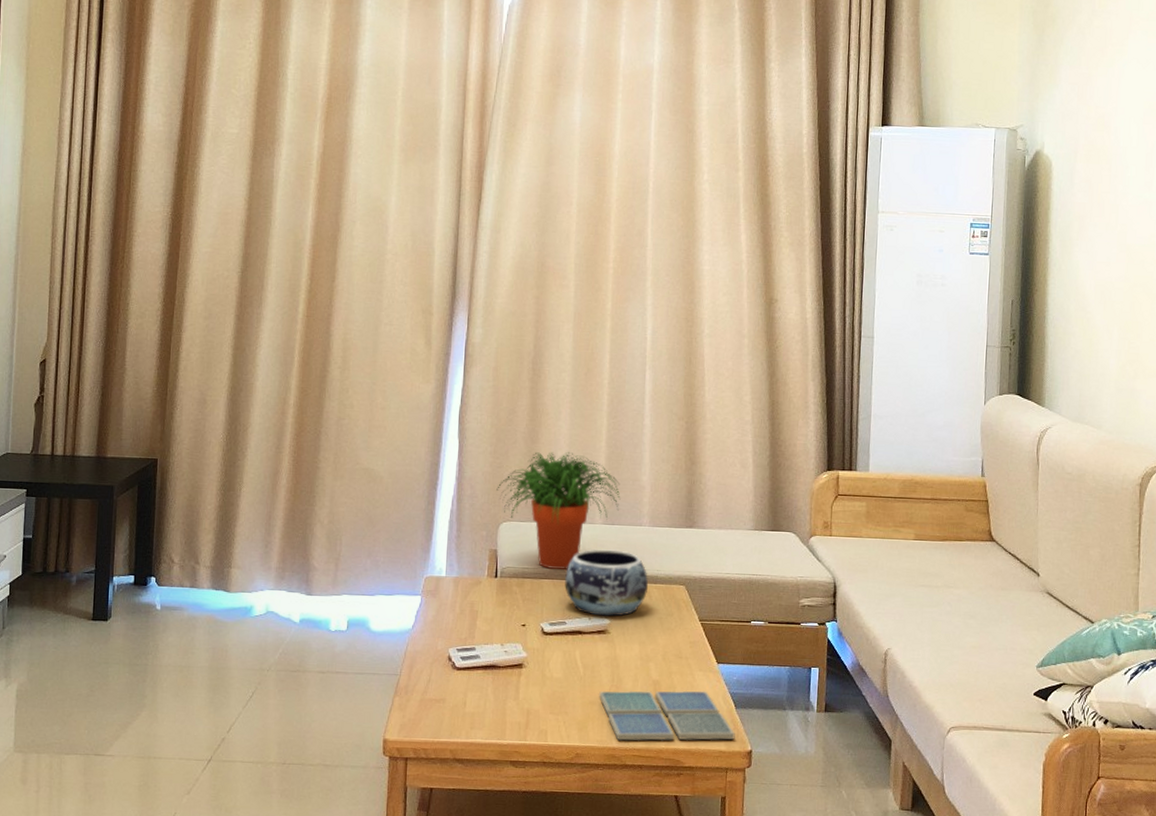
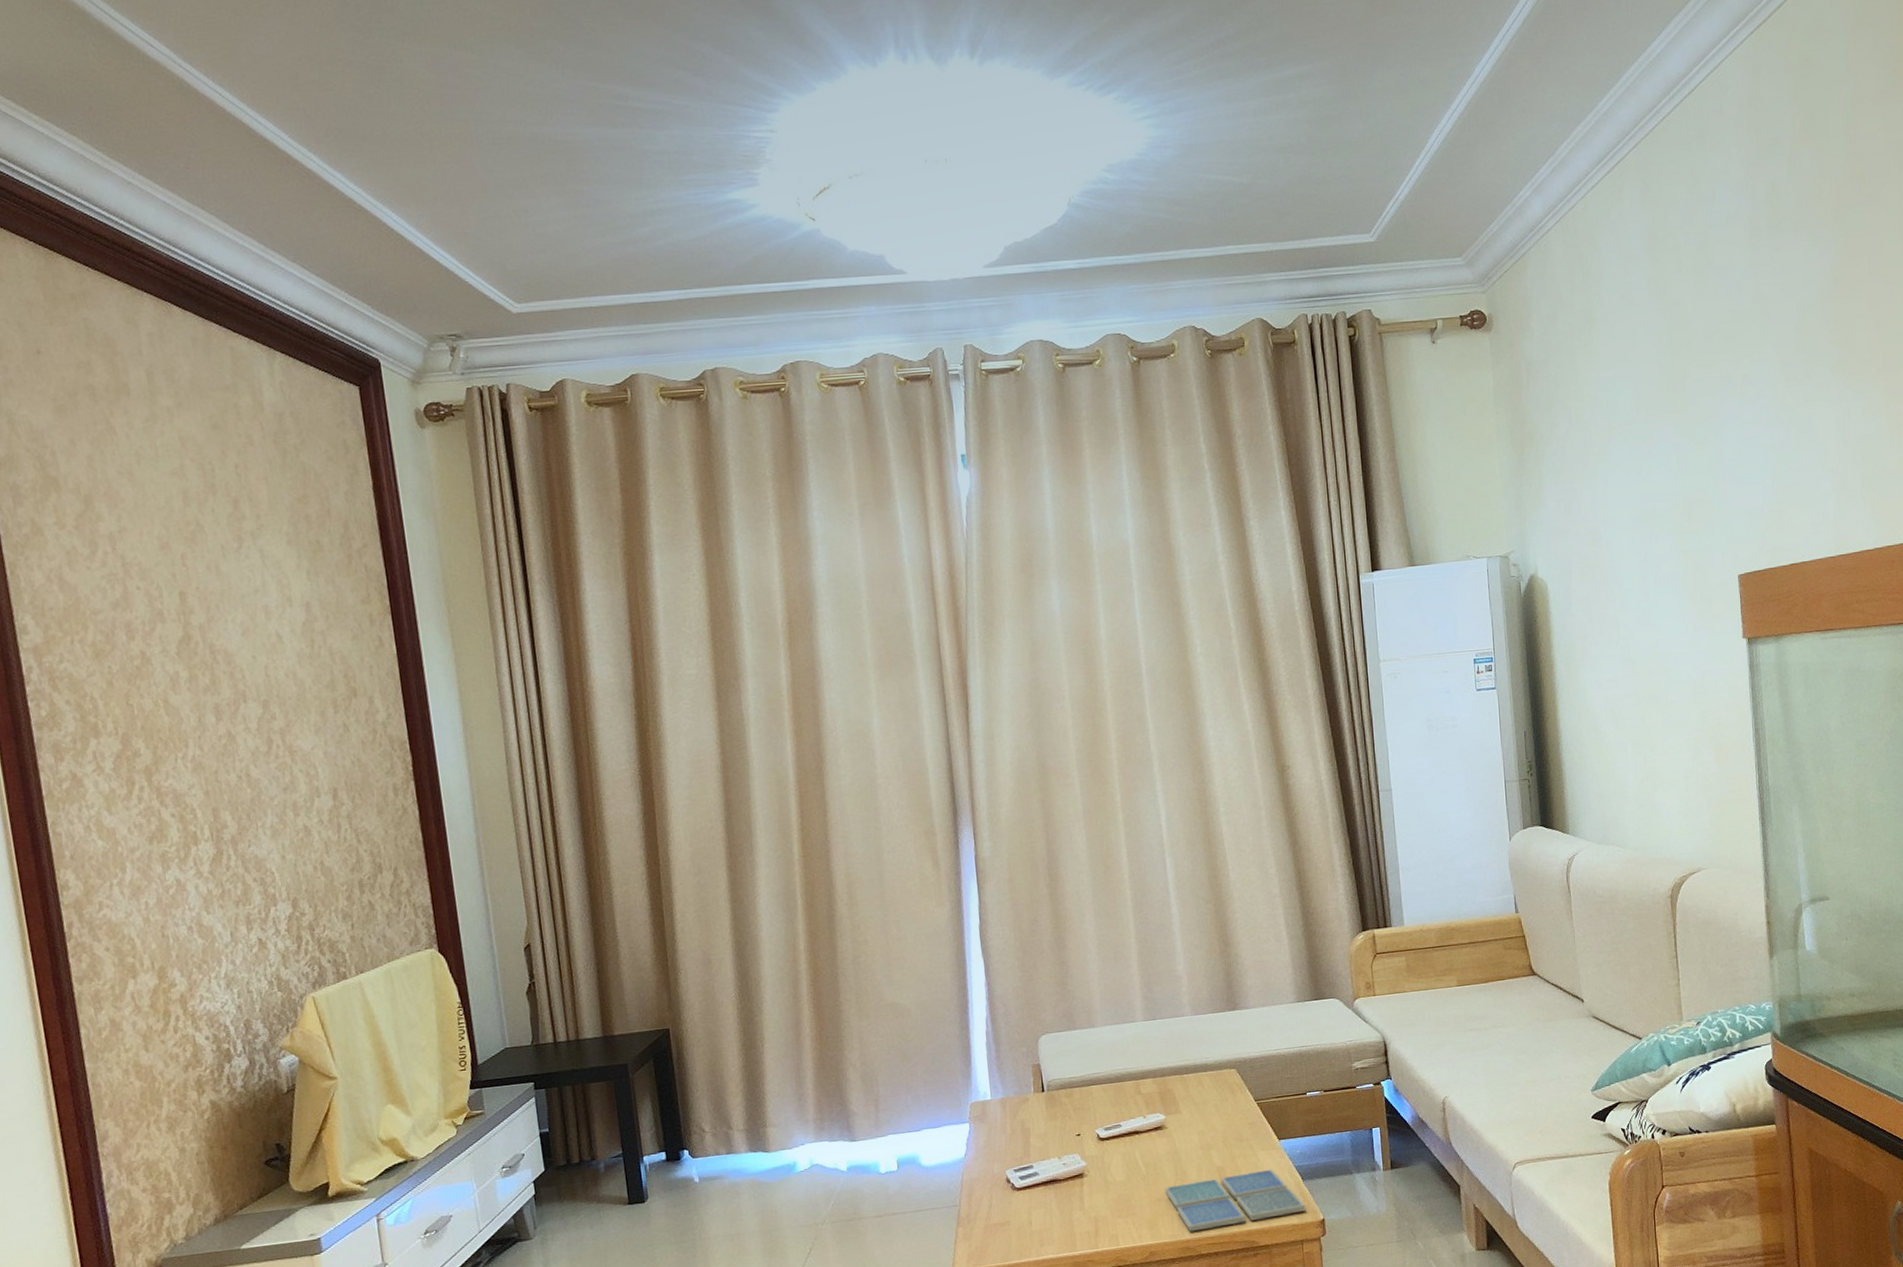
potted plant: present [496,451,621,569] -> none [1030,953,1159,1074]
decorative bowl: present [565,549,648,617] -> none [1113,1044,1199,1113]

